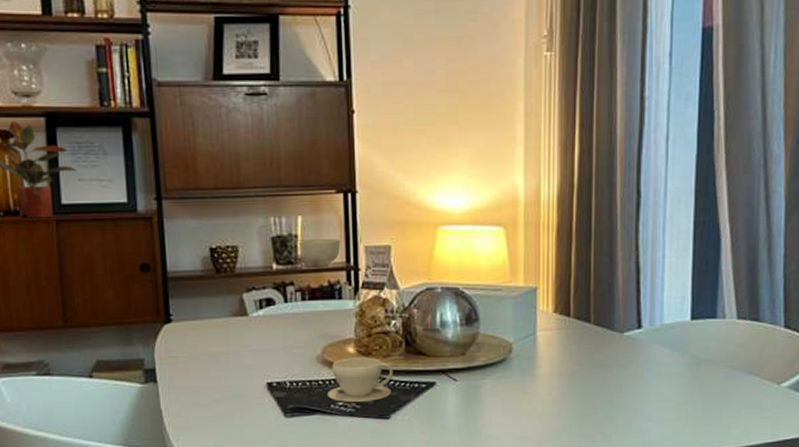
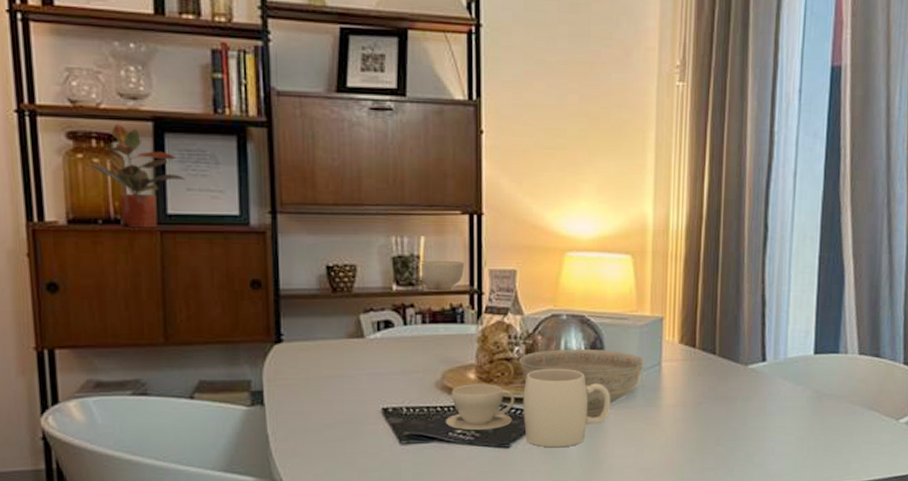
decorative bowl: none [396,321,519,388] -> present [519,349,645,418]
mug: none [401,340,487,418] -> present [523,368,611,448]

